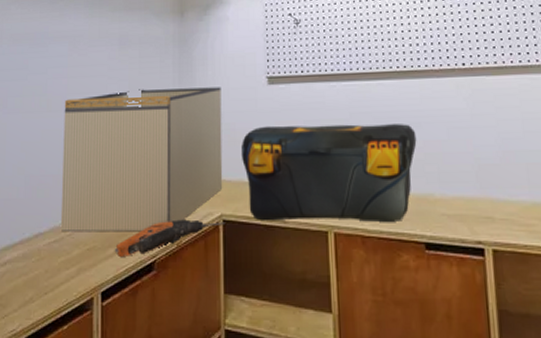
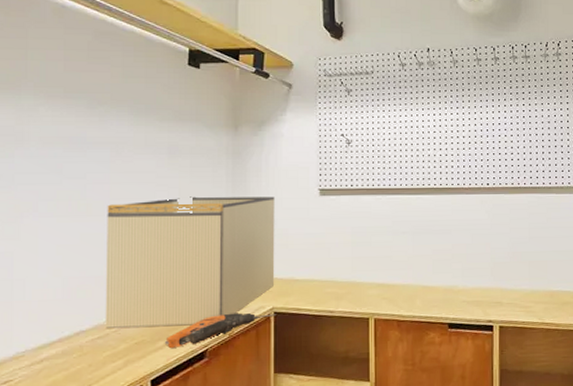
toolbox: present [241,124,417,222] -> none [292,231,447,311]

